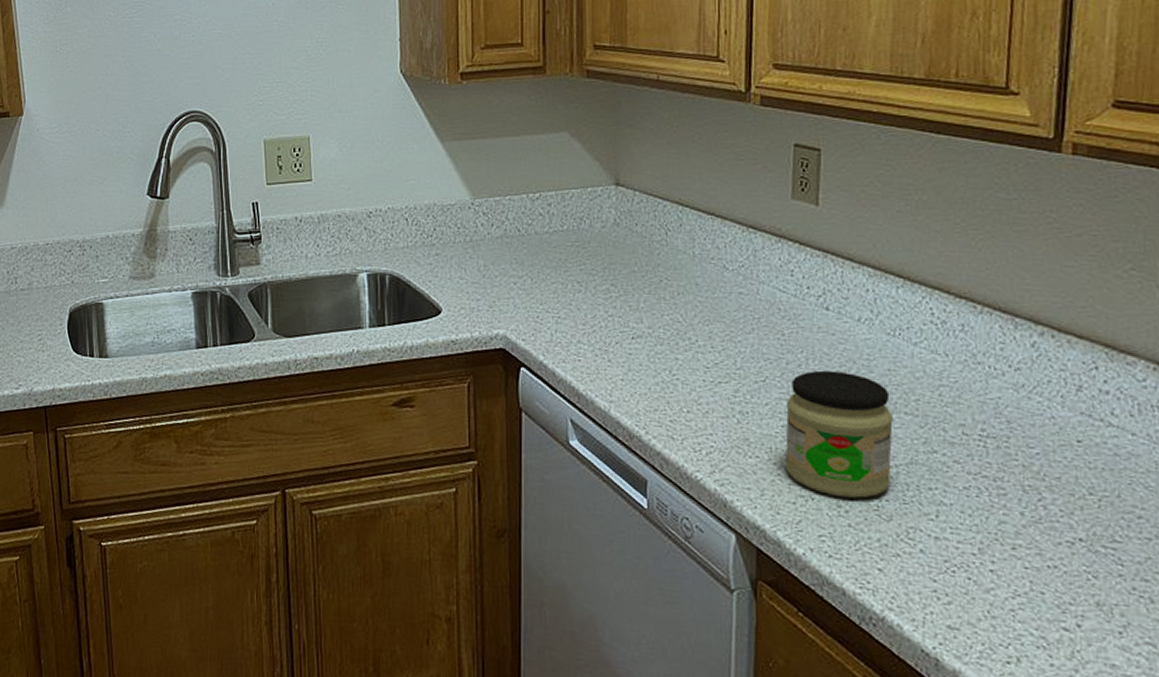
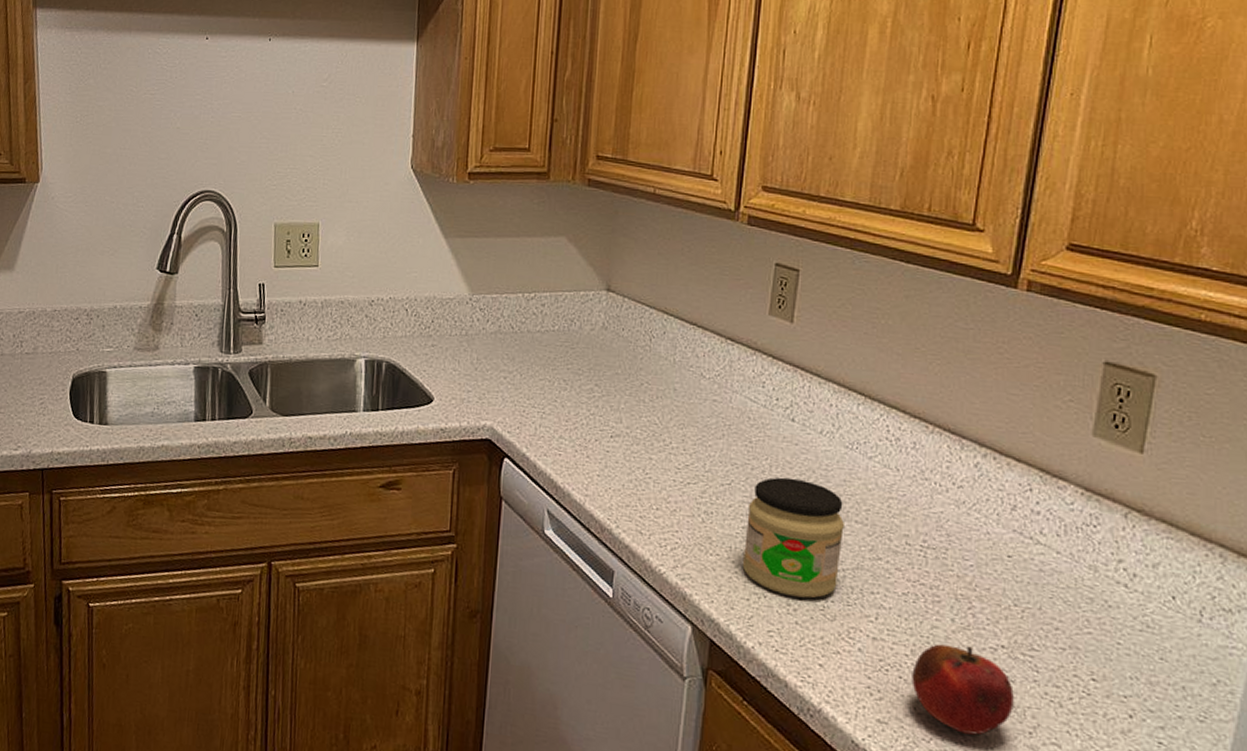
fruit: none [981,540,1099,638] -> present [912,644,1014,735]

